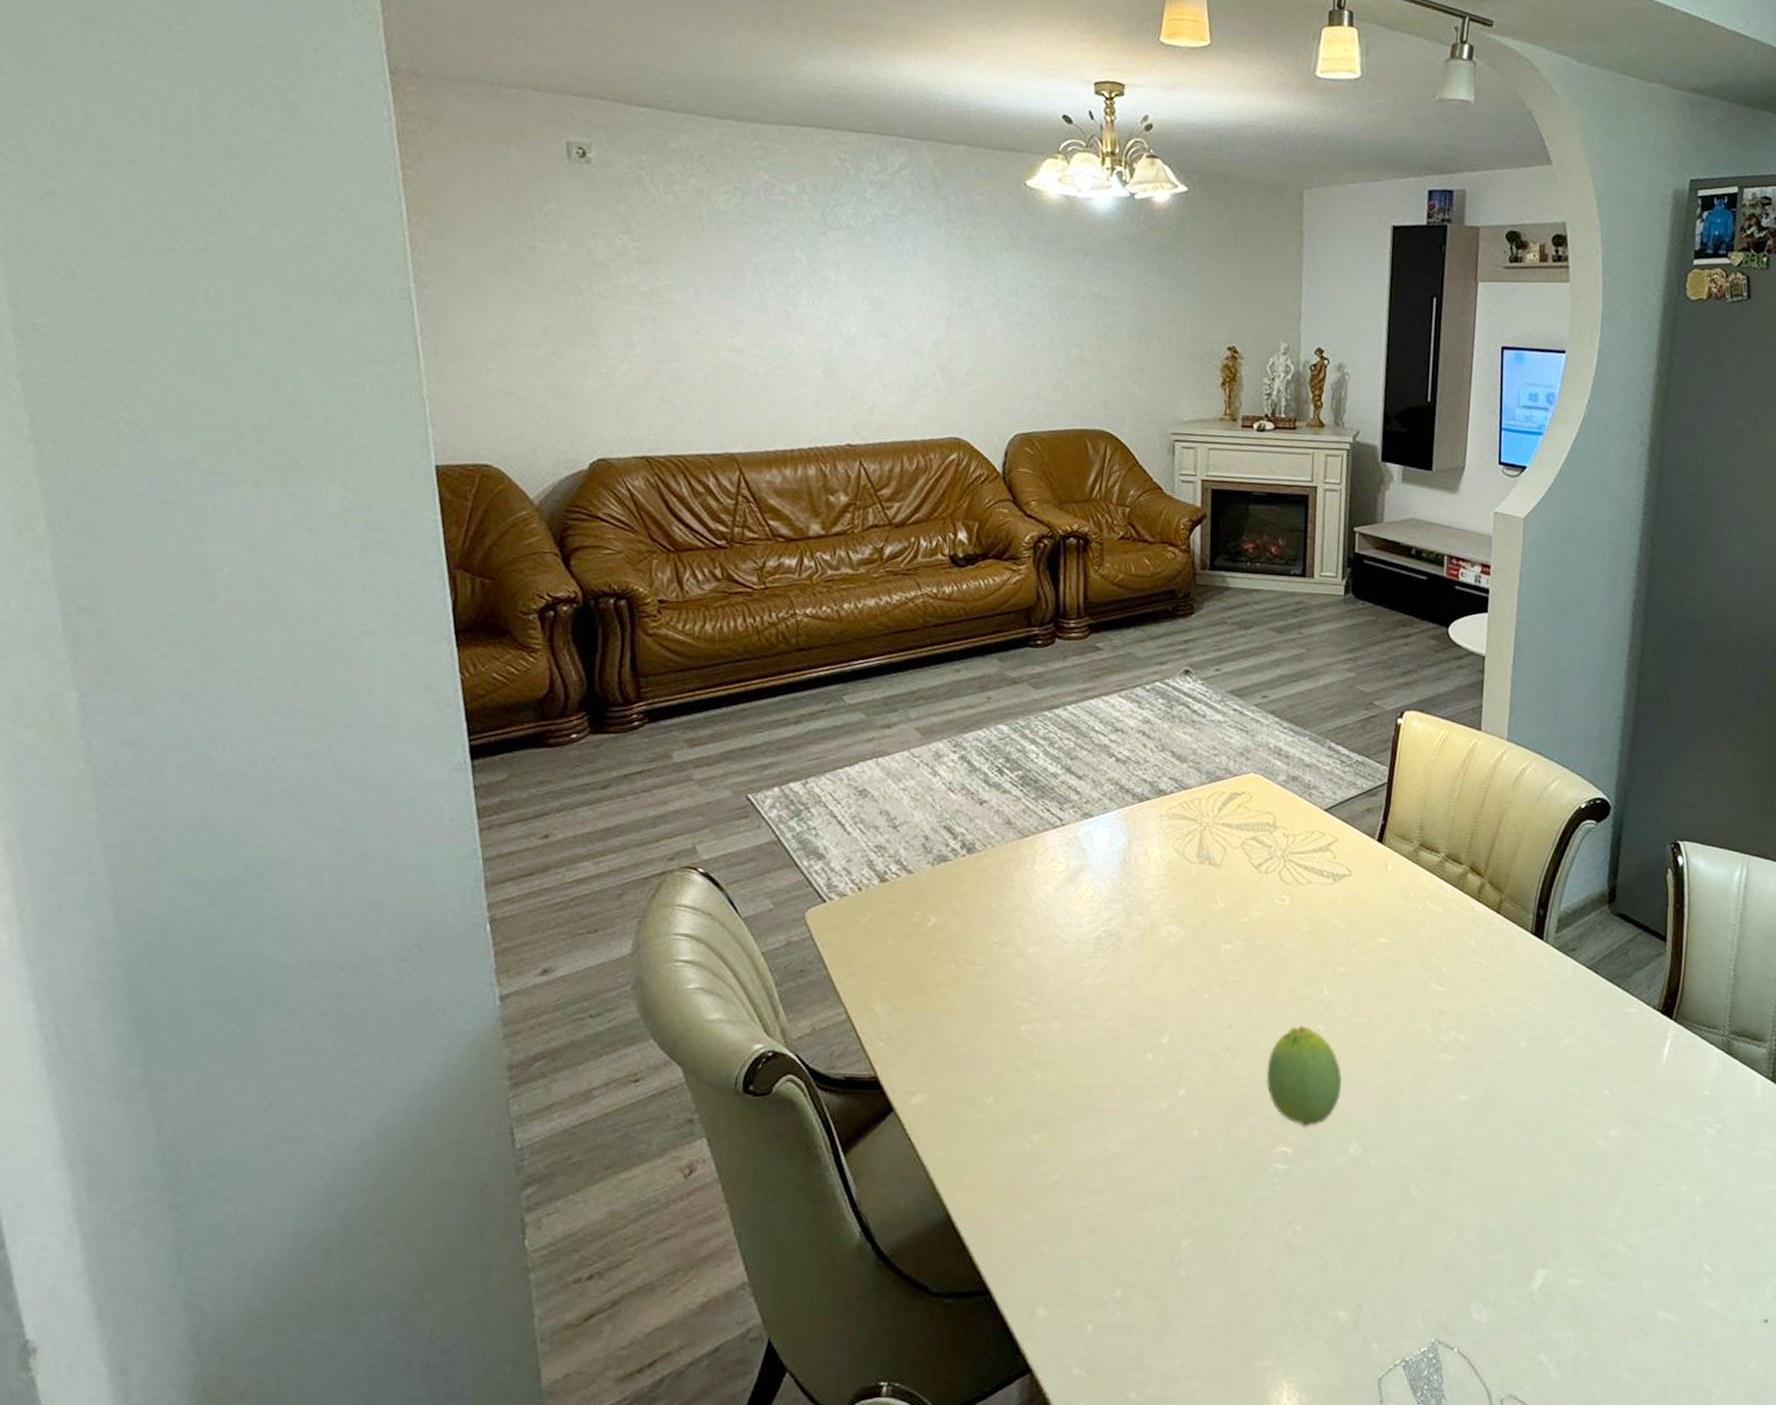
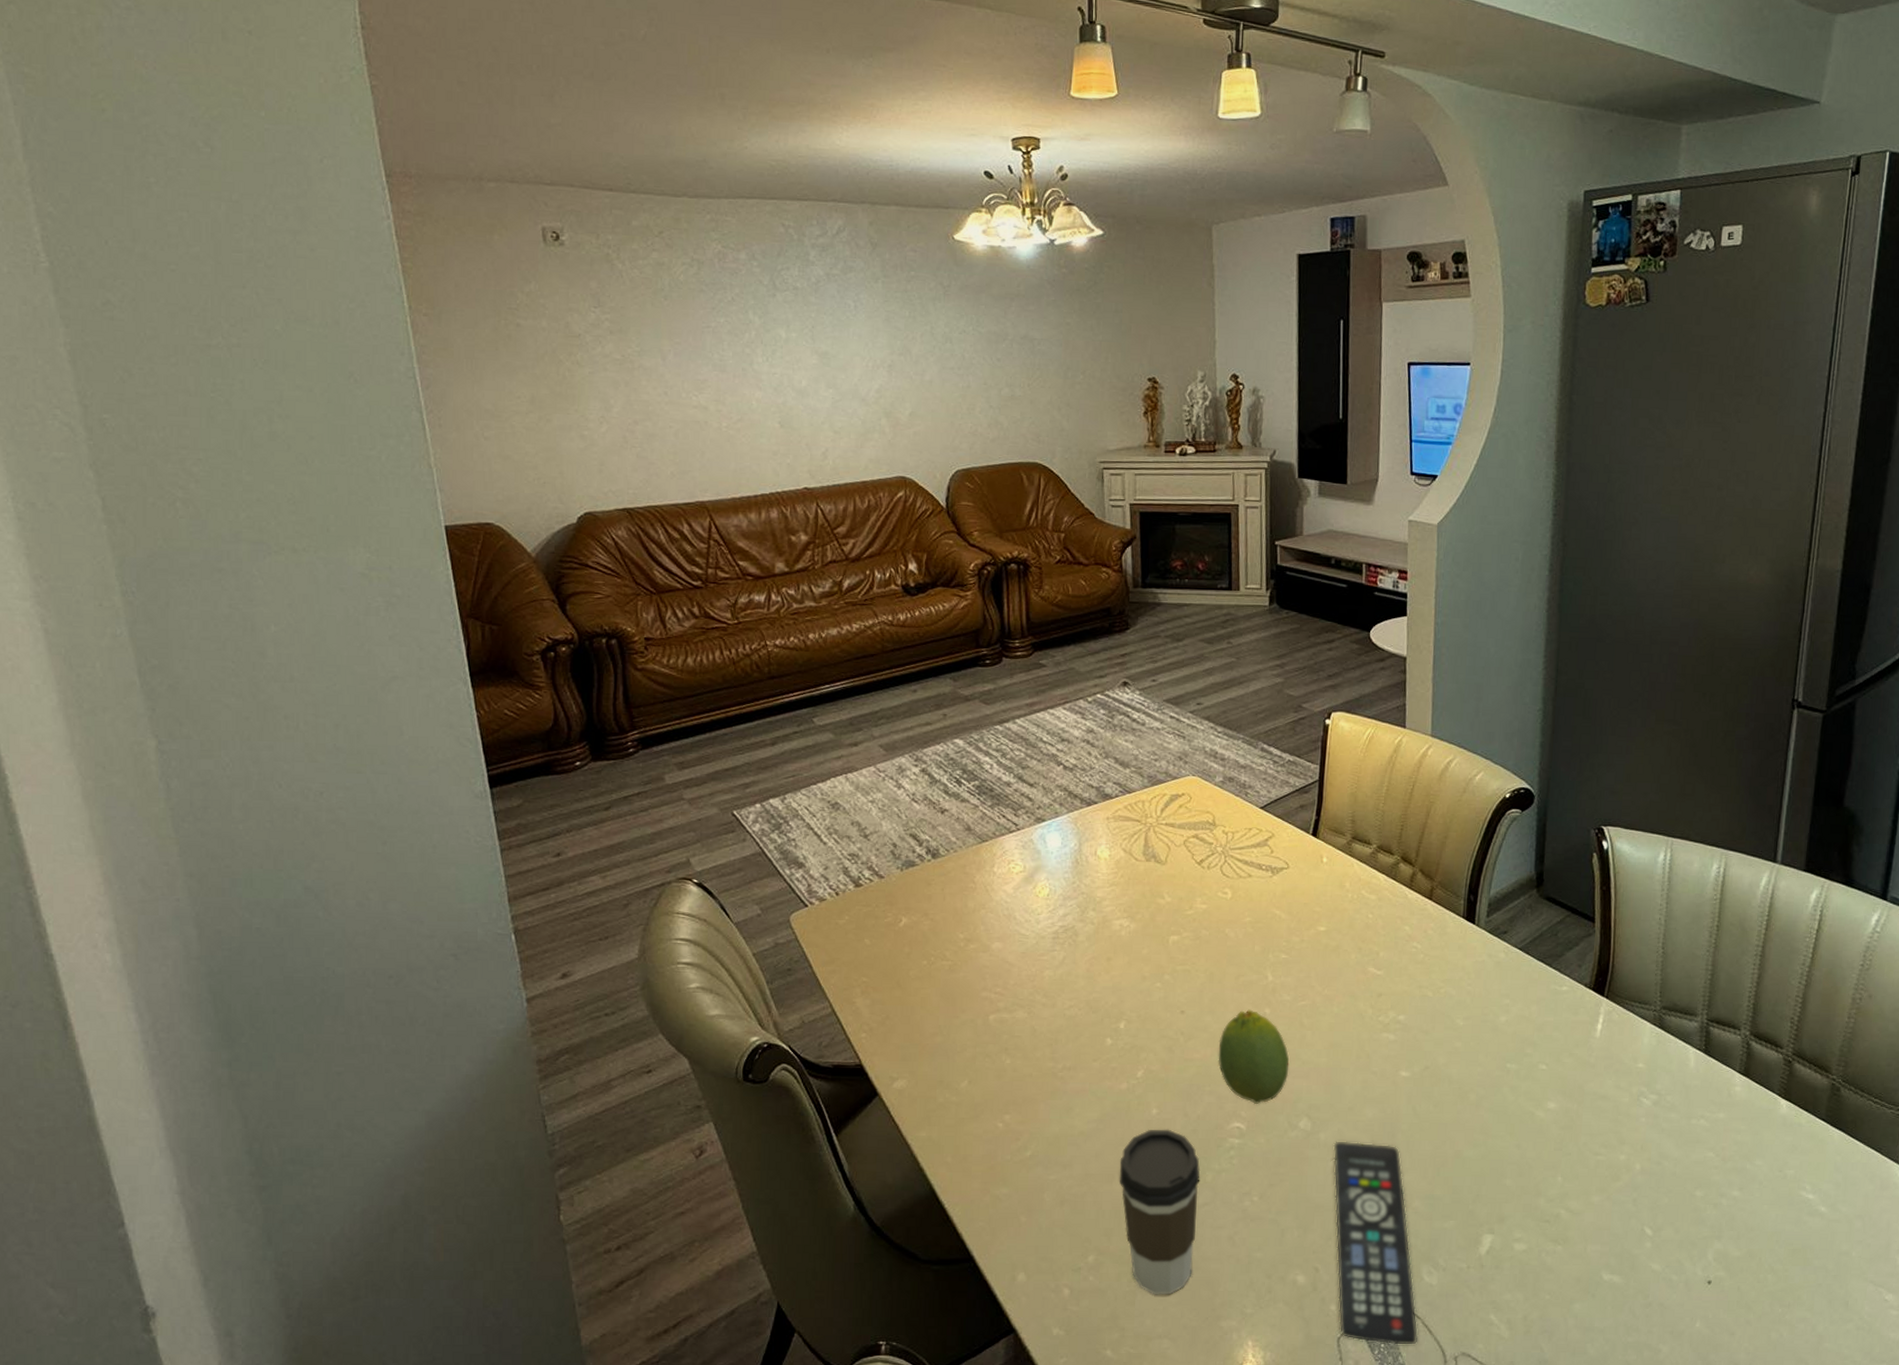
coffee cup: none [1153,1152,1242,1332] -> present [1119,1129,1201,1295]
remote control: none [1381,1168,1464,1388] -> present [1333,1141,1419,1346]

